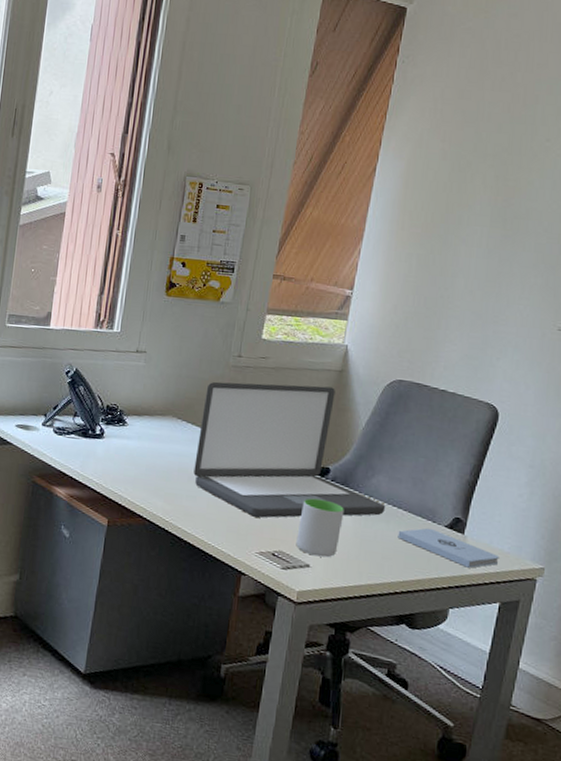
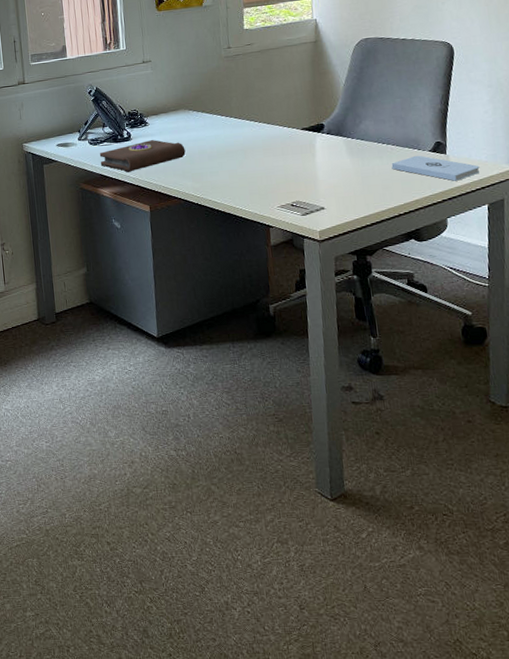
book: none [61,443,164,475] -> present [99,140,186,173]
laptop: present [193,381,386,518] -> none [207,56,377,178]
mug: present [296,498,344,558] -> none [307,150,345,199]

